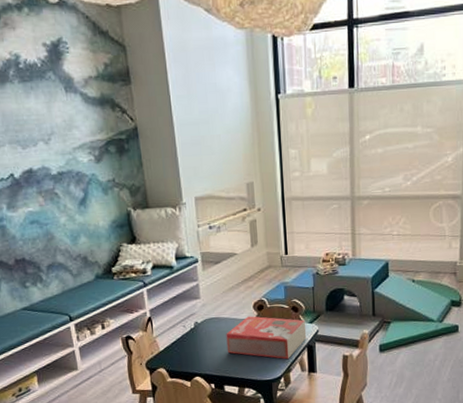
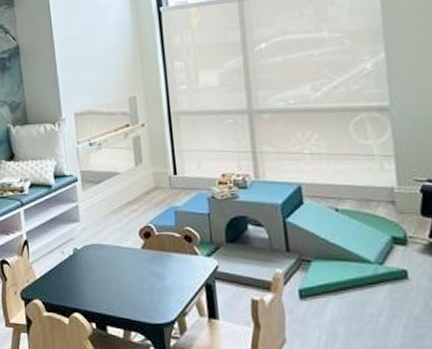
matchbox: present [226,316,307,360] -> none [108,244,204,300]

